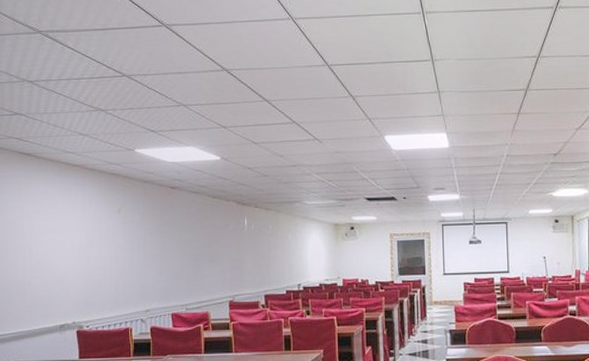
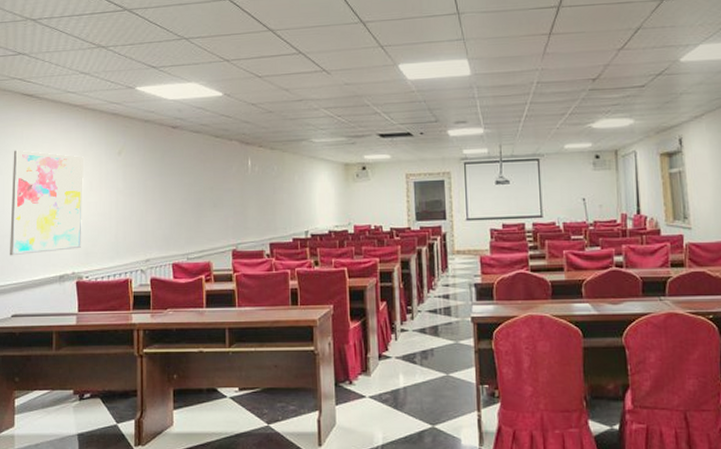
wall art: none [9,206,83,307] -> present [10,150,83,256]

